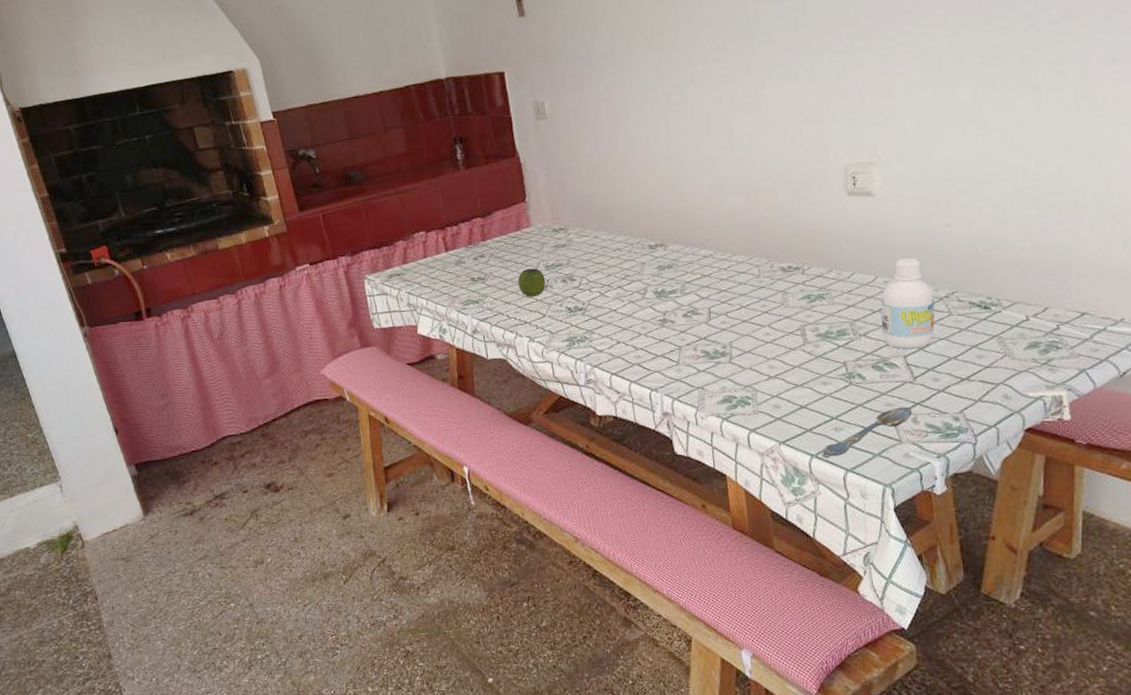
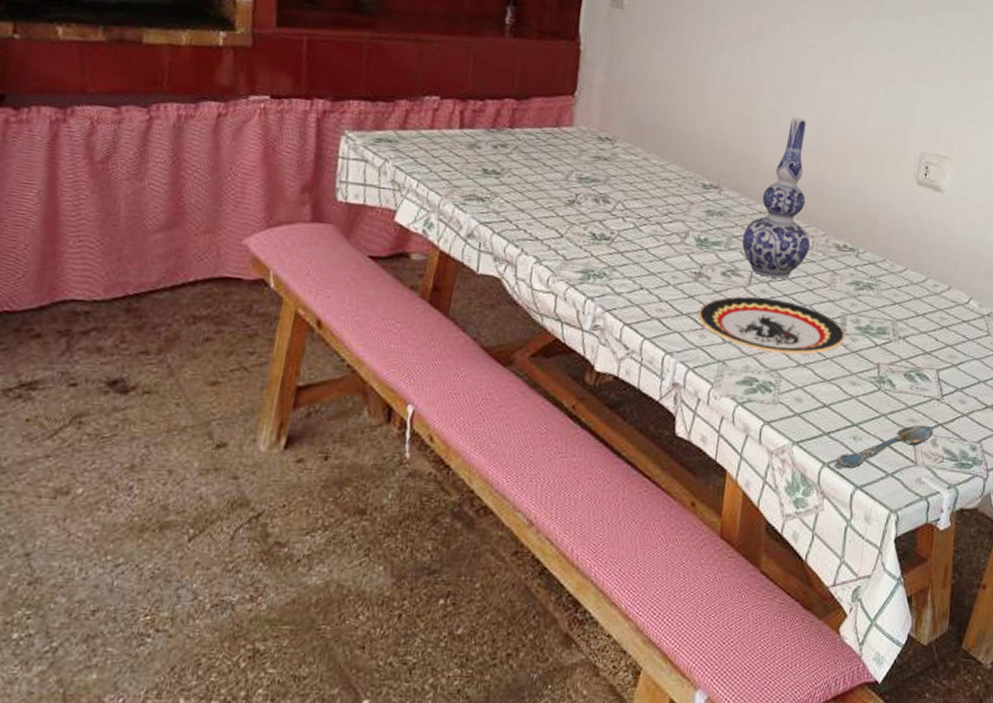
apple: present [517,268,546,297] -> none [539,174,575,211]
plate: none [671,326,808,373] -> present [698,296,846,355]
vase: none [693,166,757,310] -> present [742,117,810,279]
bottle: present [881,258,935,350] -> none [921,264,978,364]

